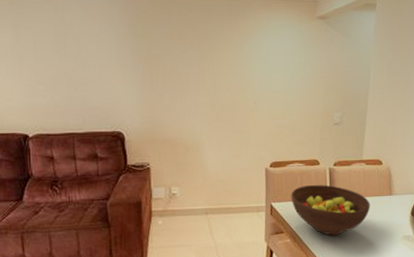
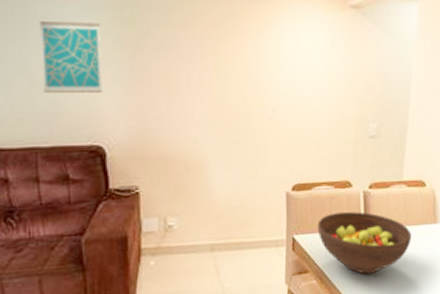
wall art: none [75,37,122,91] -> present [40,21,102,93]

